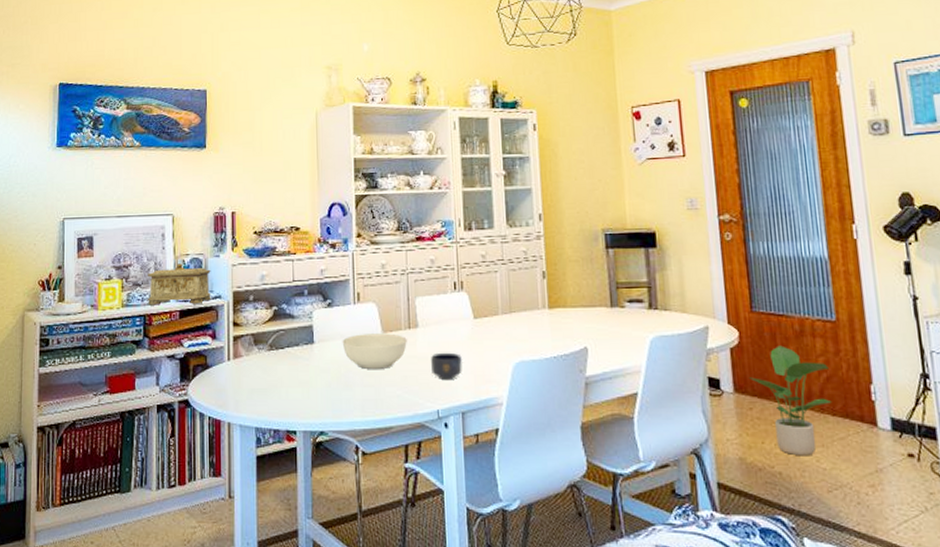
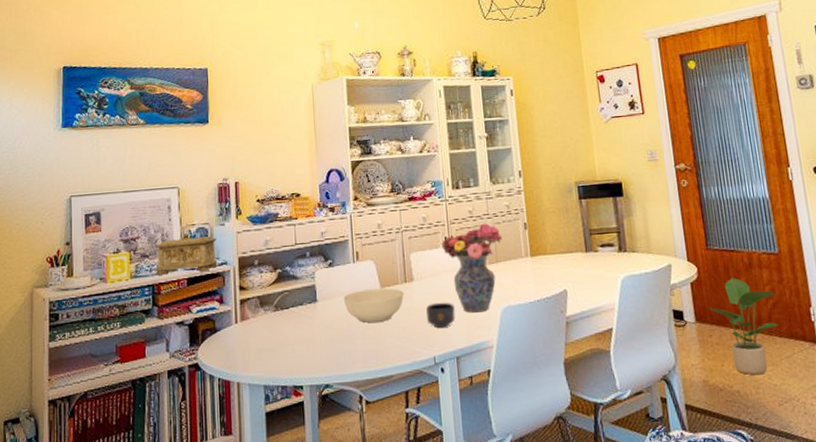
flower arrangement: none [450,269,518,366] -> present [441,223,503,313]

